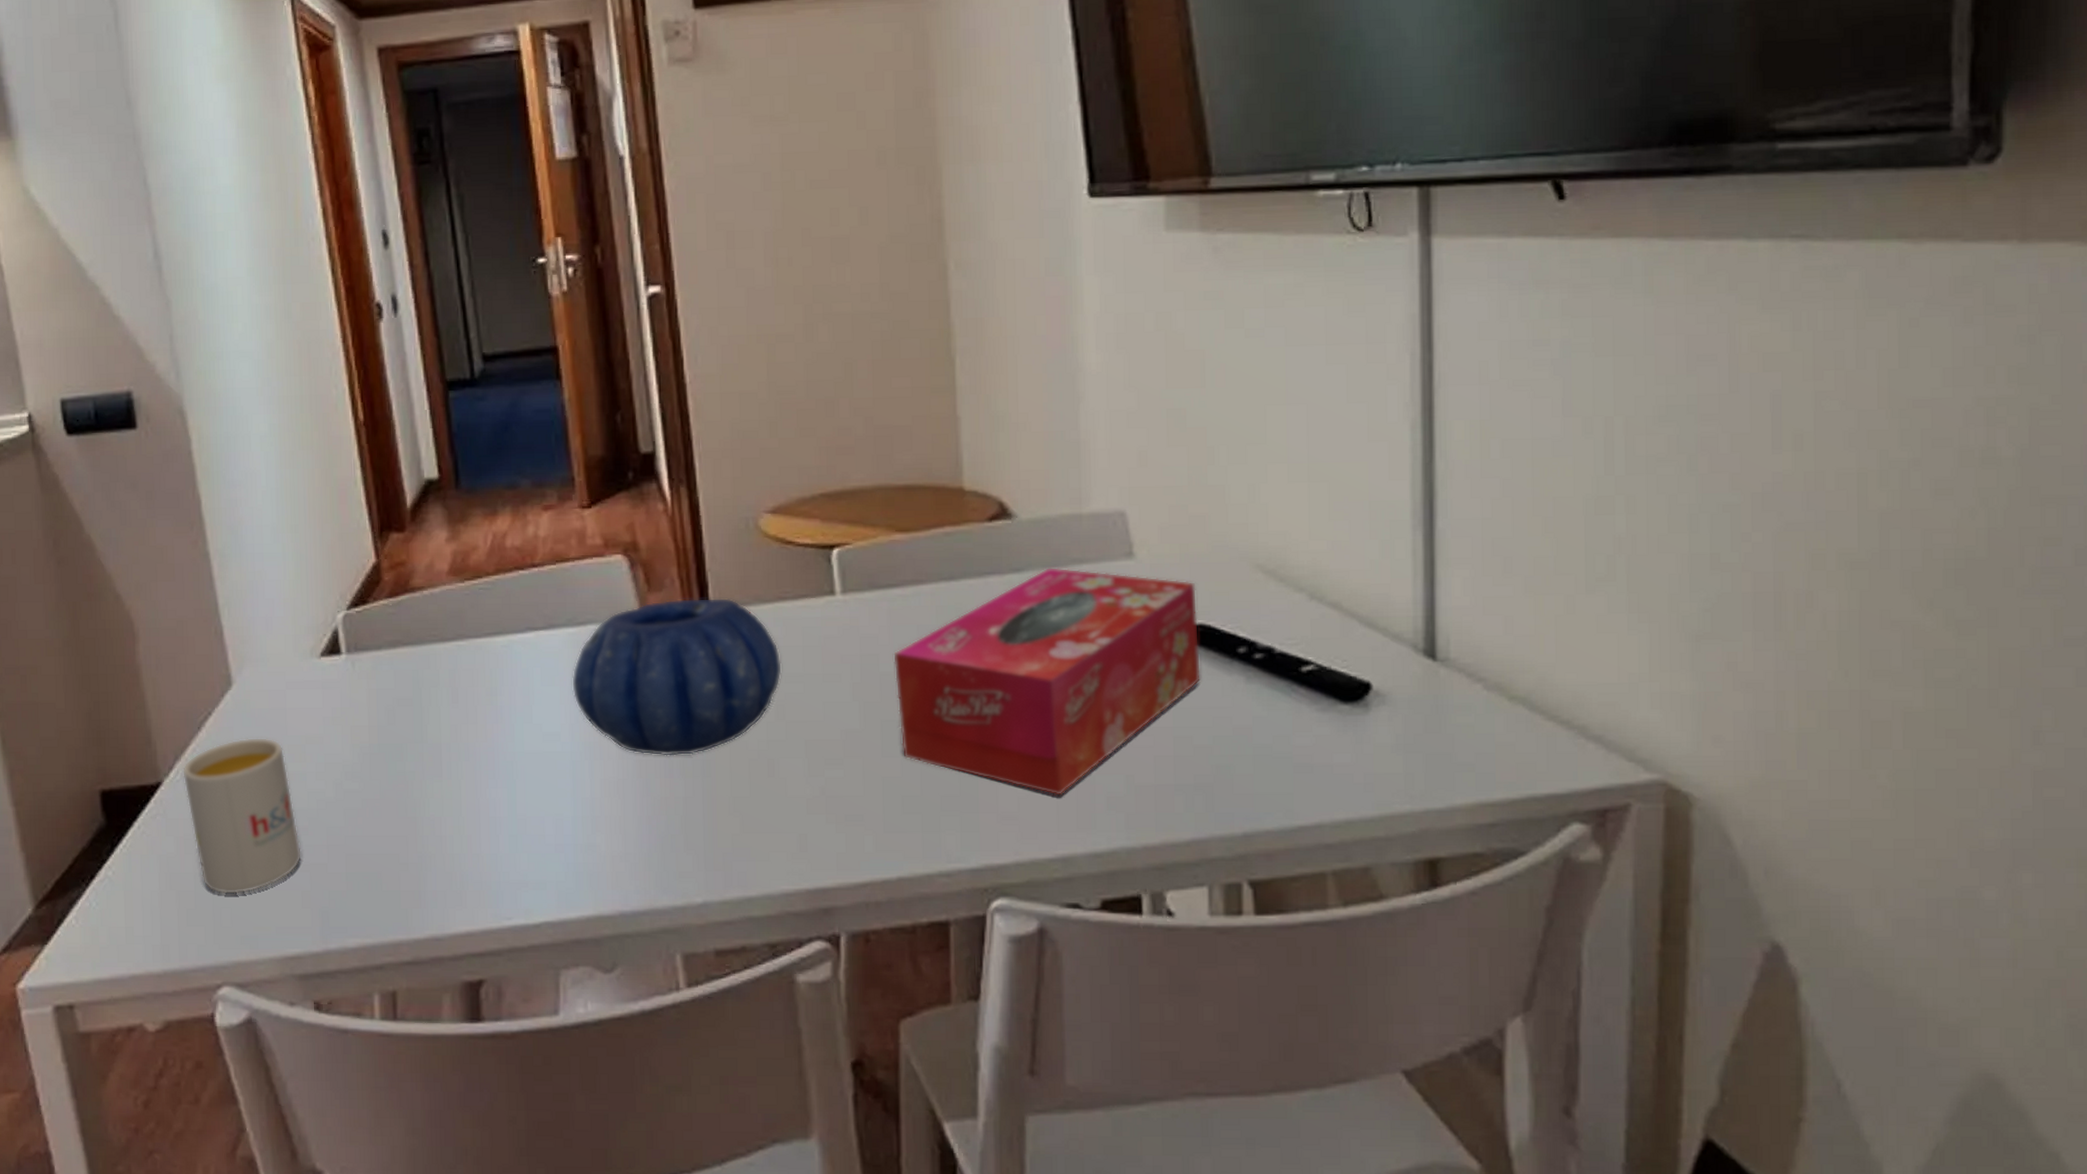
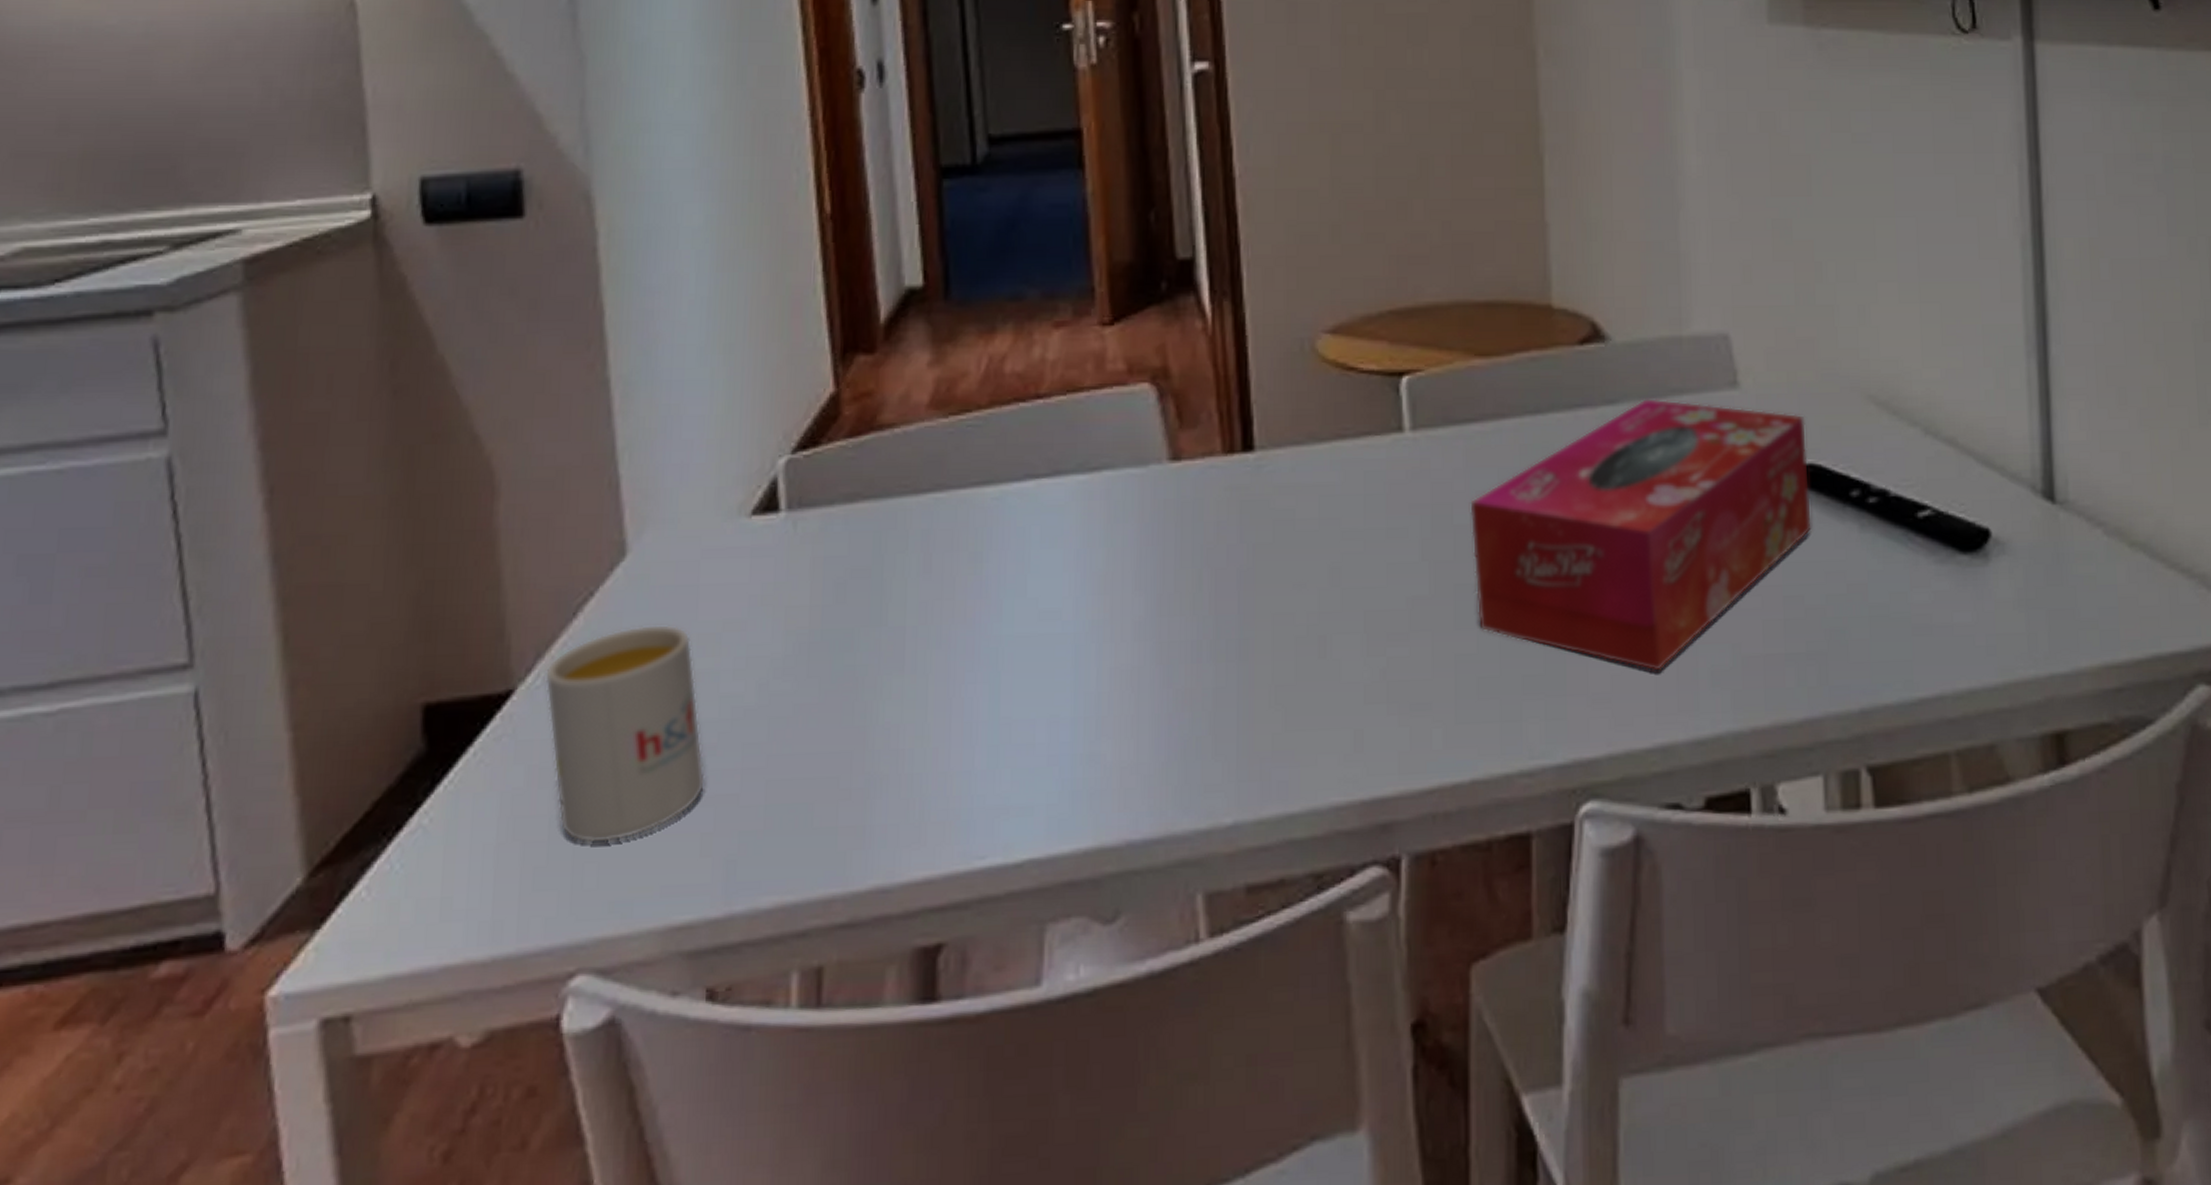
decorative bowl: present [571,597,782,756] -> none [1078,435,1338,636]

